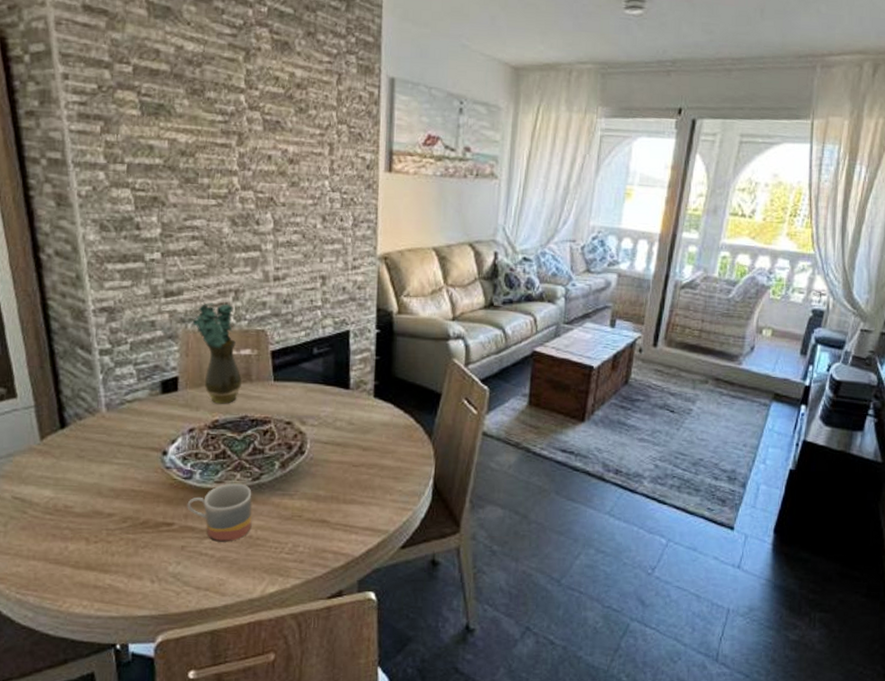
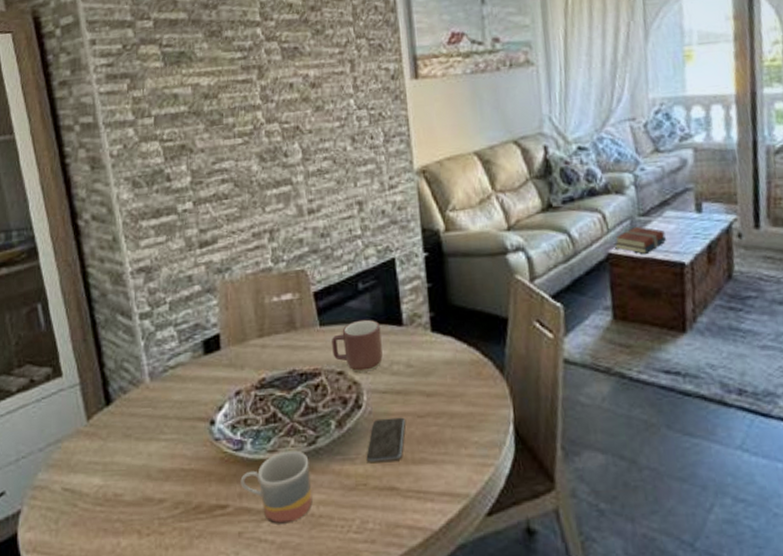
vase: present [192,299,243,404] -> none [229,244,286,360]
mug: none [283,380,329,424] -> present [332,319,383,372]
smartphone: none [303,464,342,500] -> present [366,417,406,464]
books: none [540,331,582,355] -> present [615,226,666,254]

